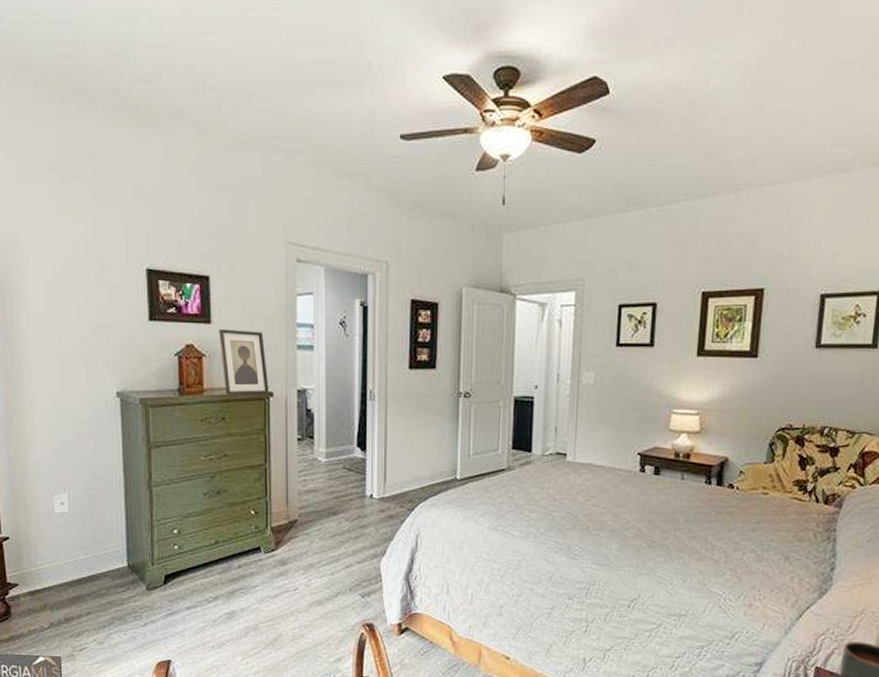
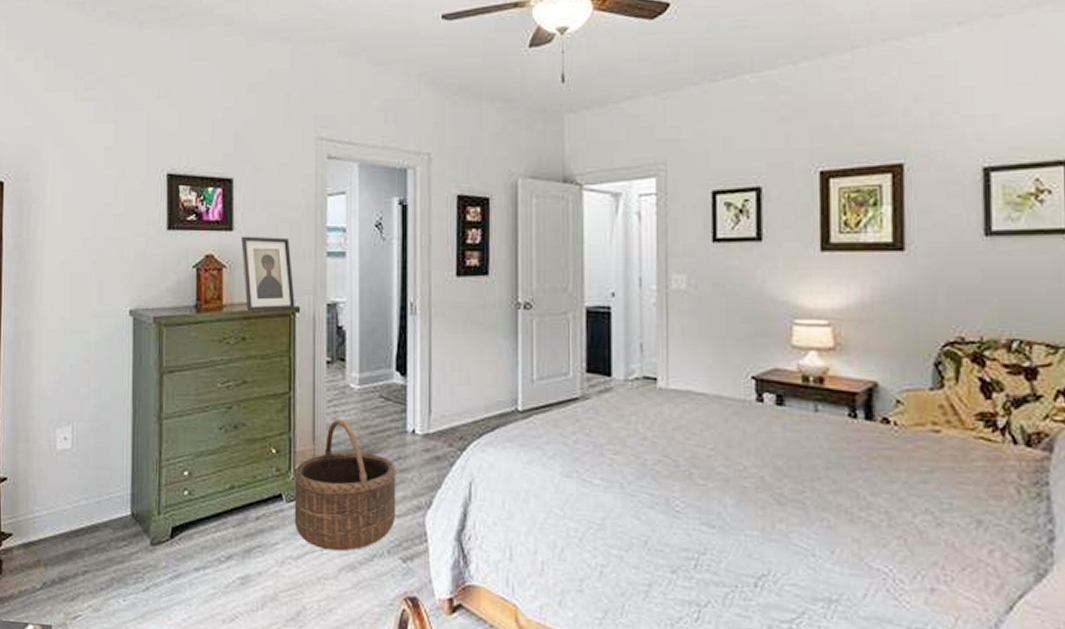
basket: none [271,486,357,591] -> present [294,419,396,551]

